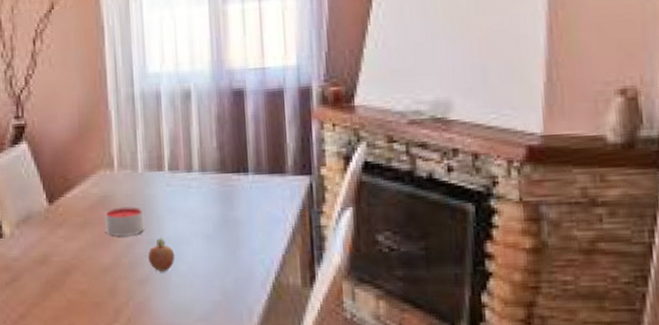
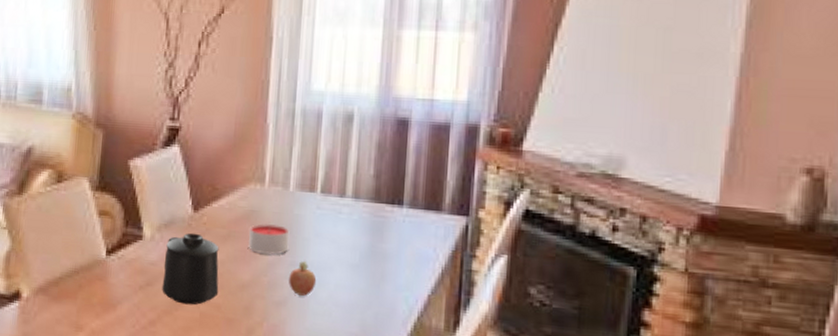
mug: none [26,224,83,295] -> present [162,232,219,305]

